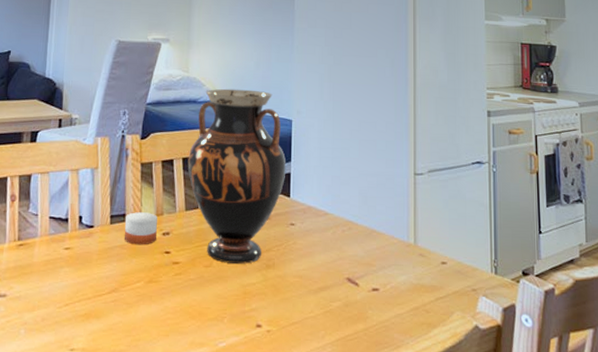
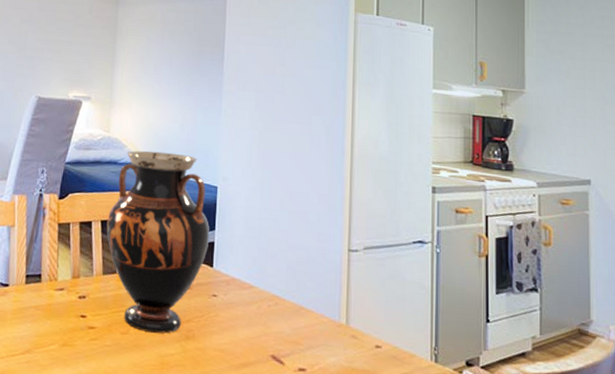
candle: present [124,211,158,245] -> none [40,272,74,308]

